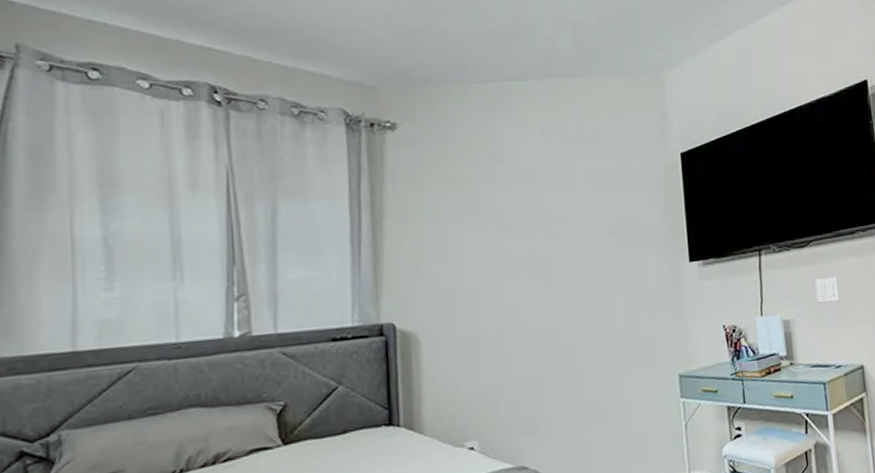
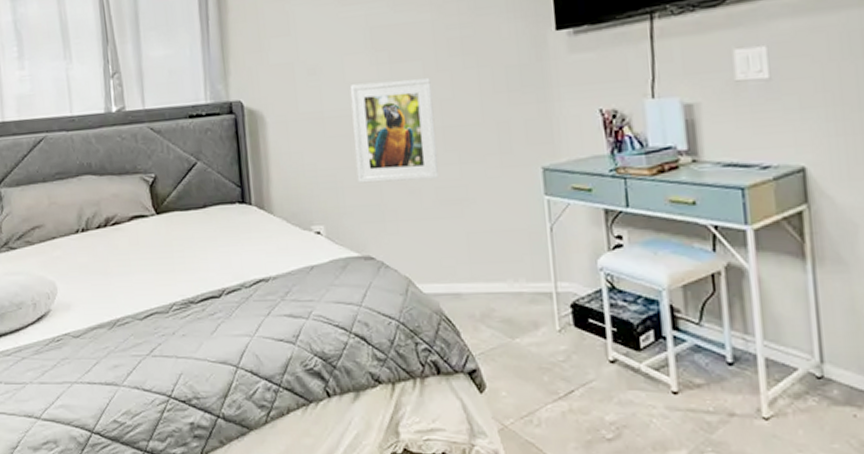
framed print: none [508,301,590,398] -> present [349,78,439,184]

